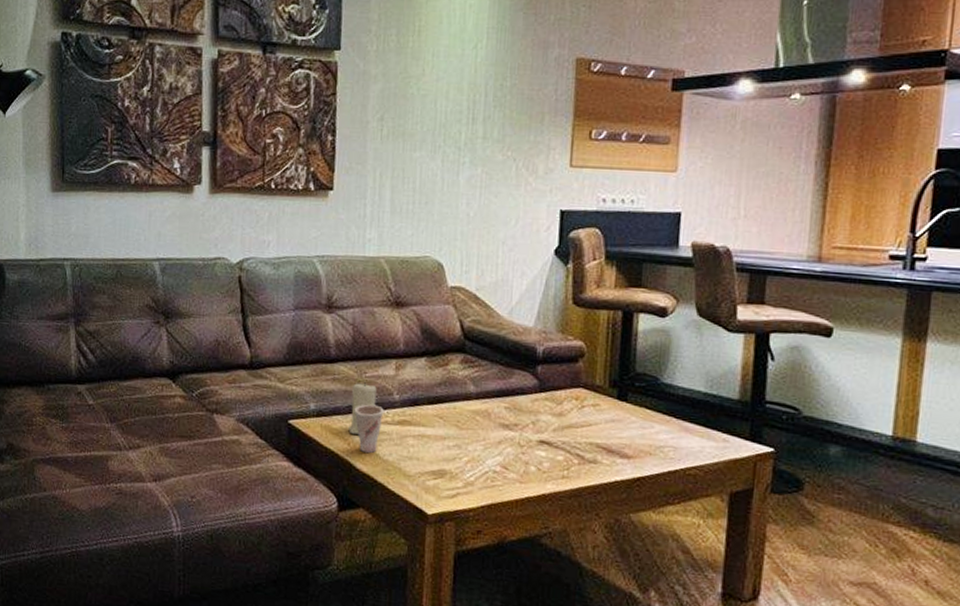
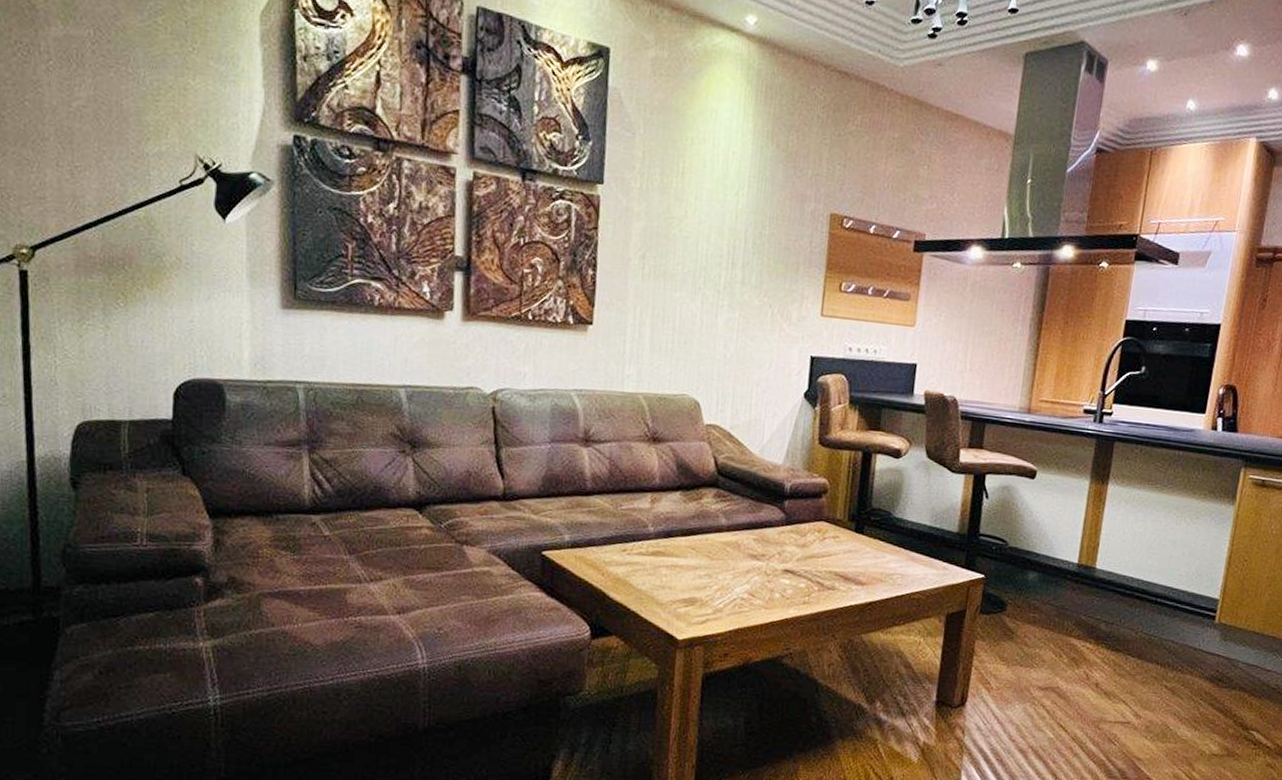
candle: present [348,381,377,434] -> none [603,513,632,565]
cup: present [354,404,384,454] -> none [609,536,639,584]

